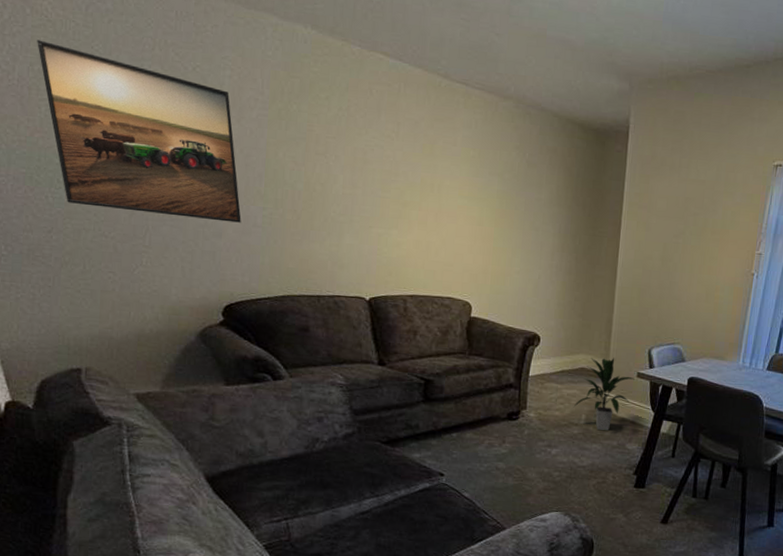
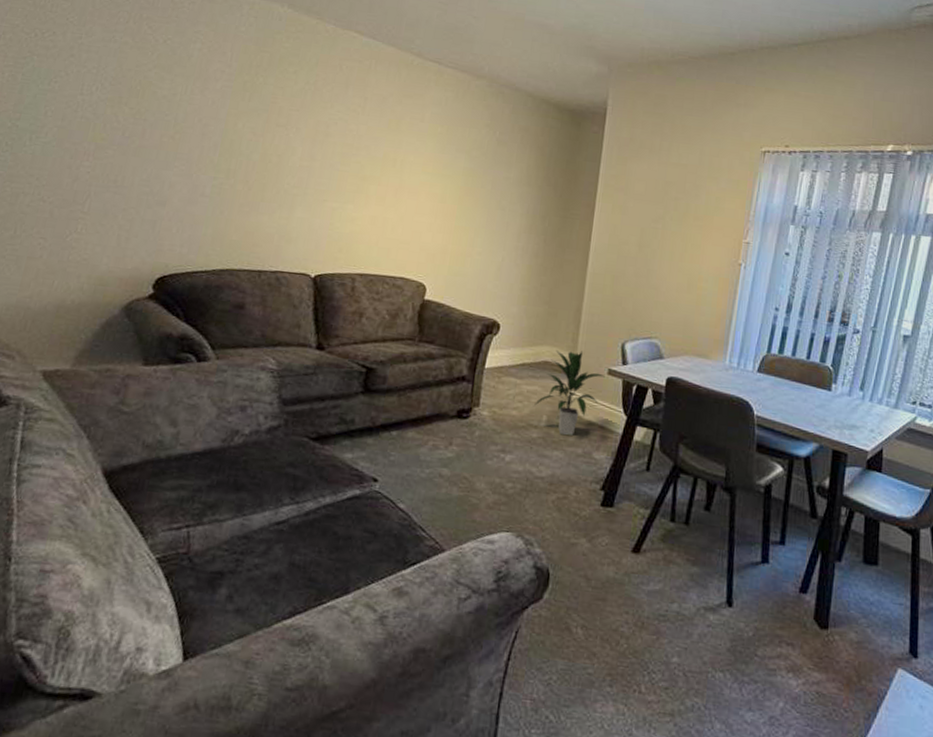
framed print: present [37,39,241,223] -> none [10,11,196,192]

